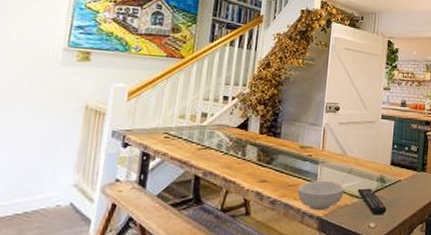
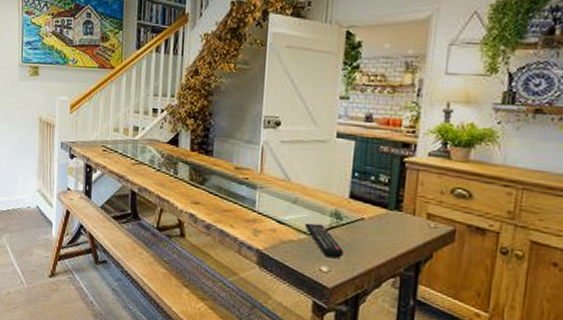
cereal bowl: present [297,180,345,211] -> none [233,208,289,243]

